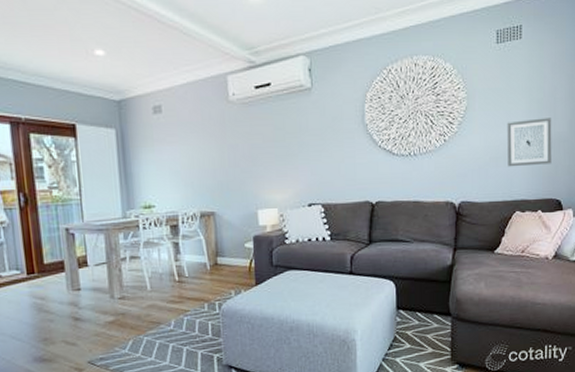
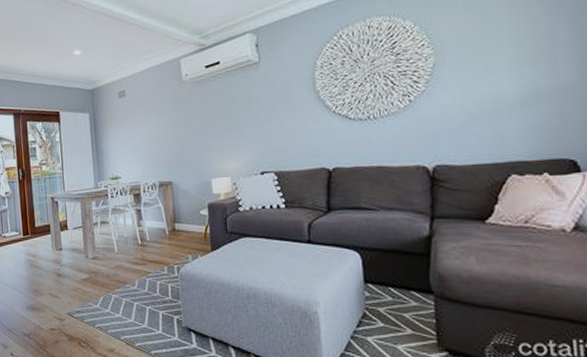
wall art: present [506,118,552,167] -> none [488,65,558,125]

